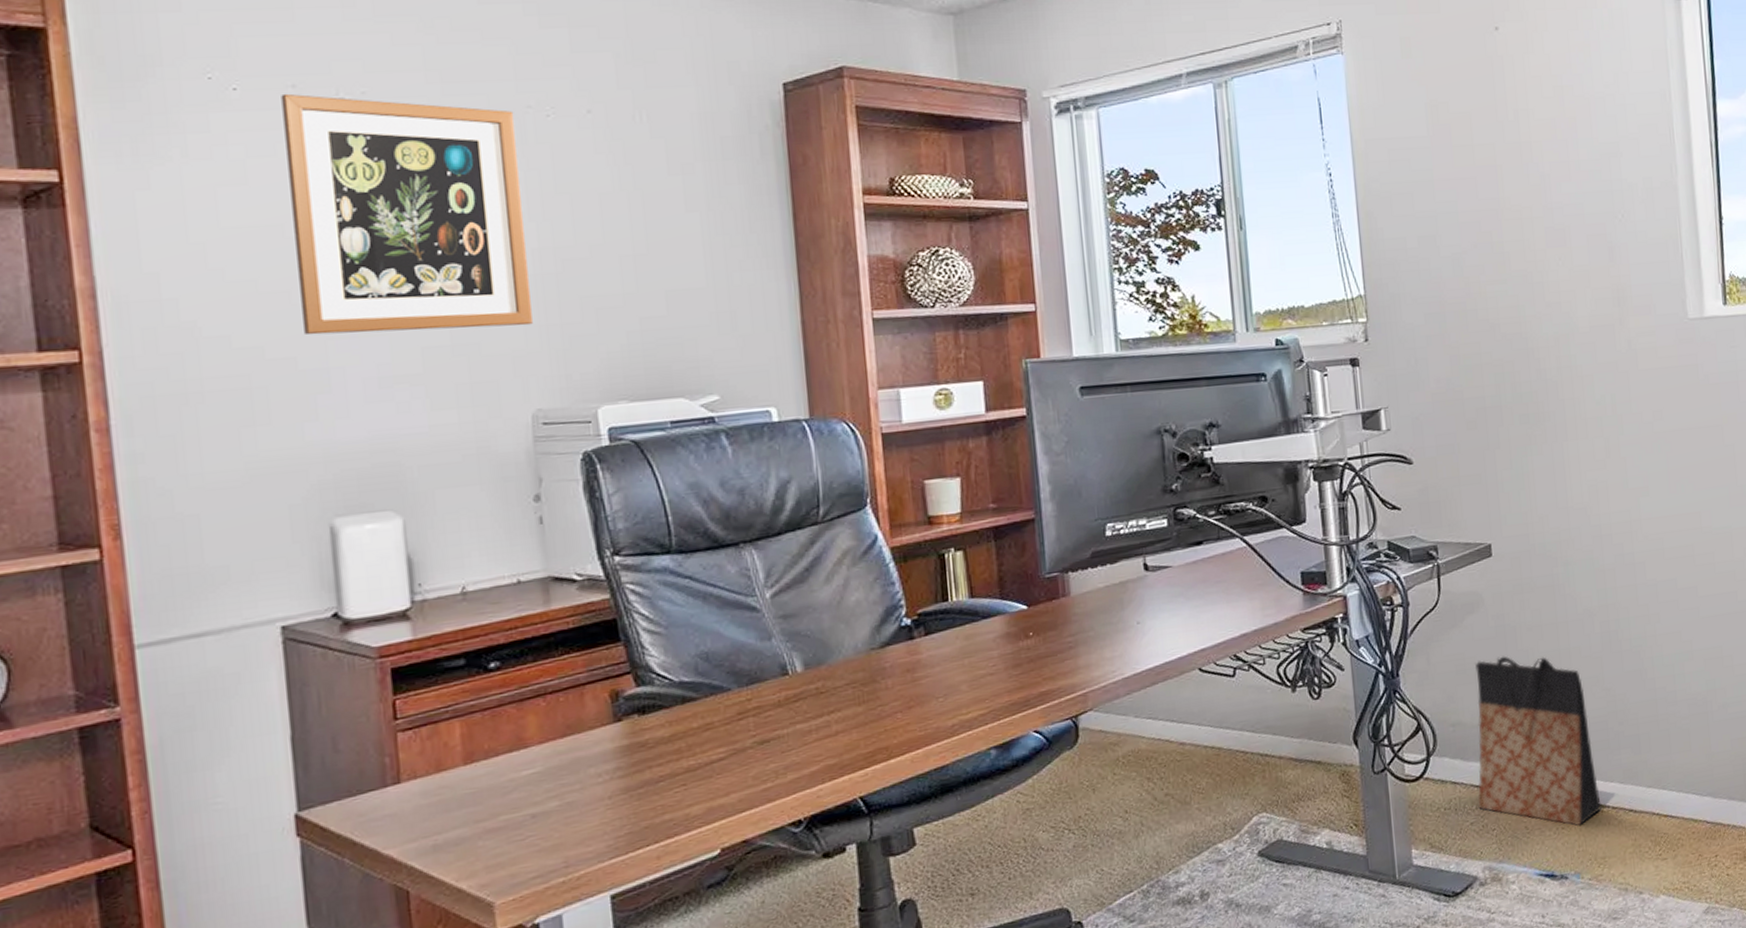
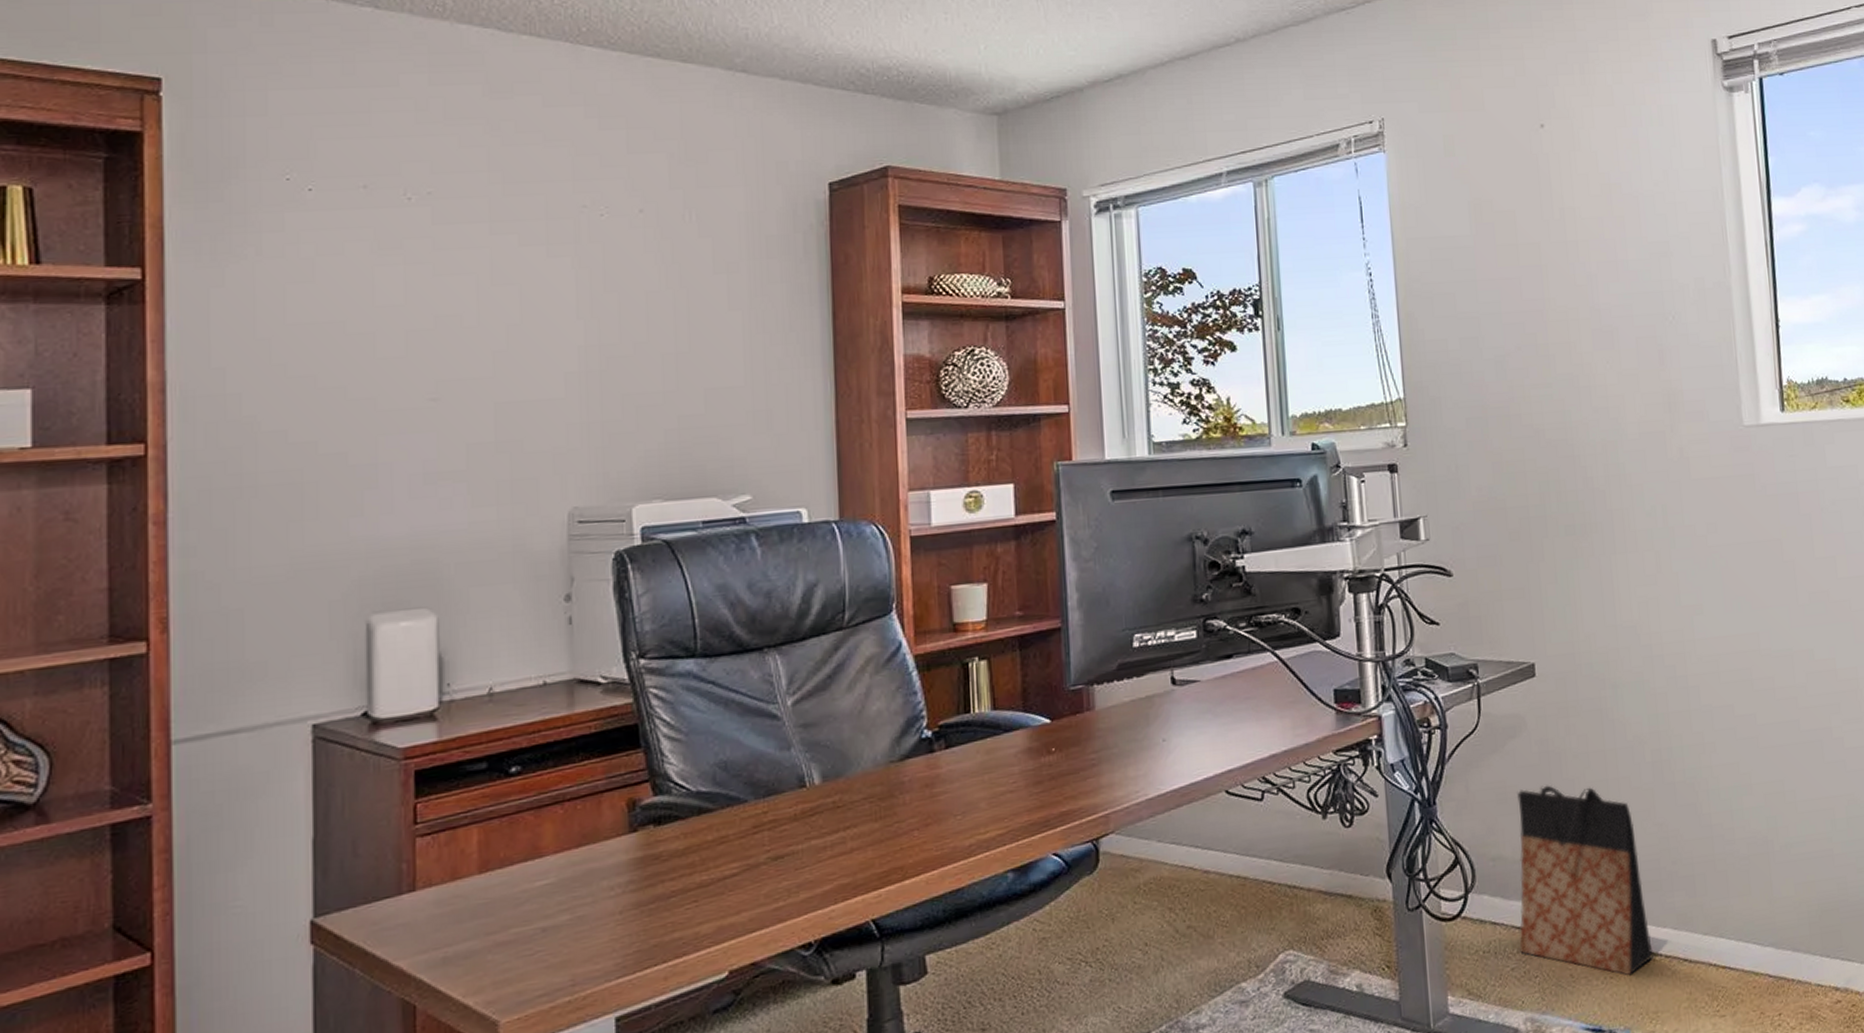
wall art: present [281,93,533,336] -> none [353,194,574,431]

